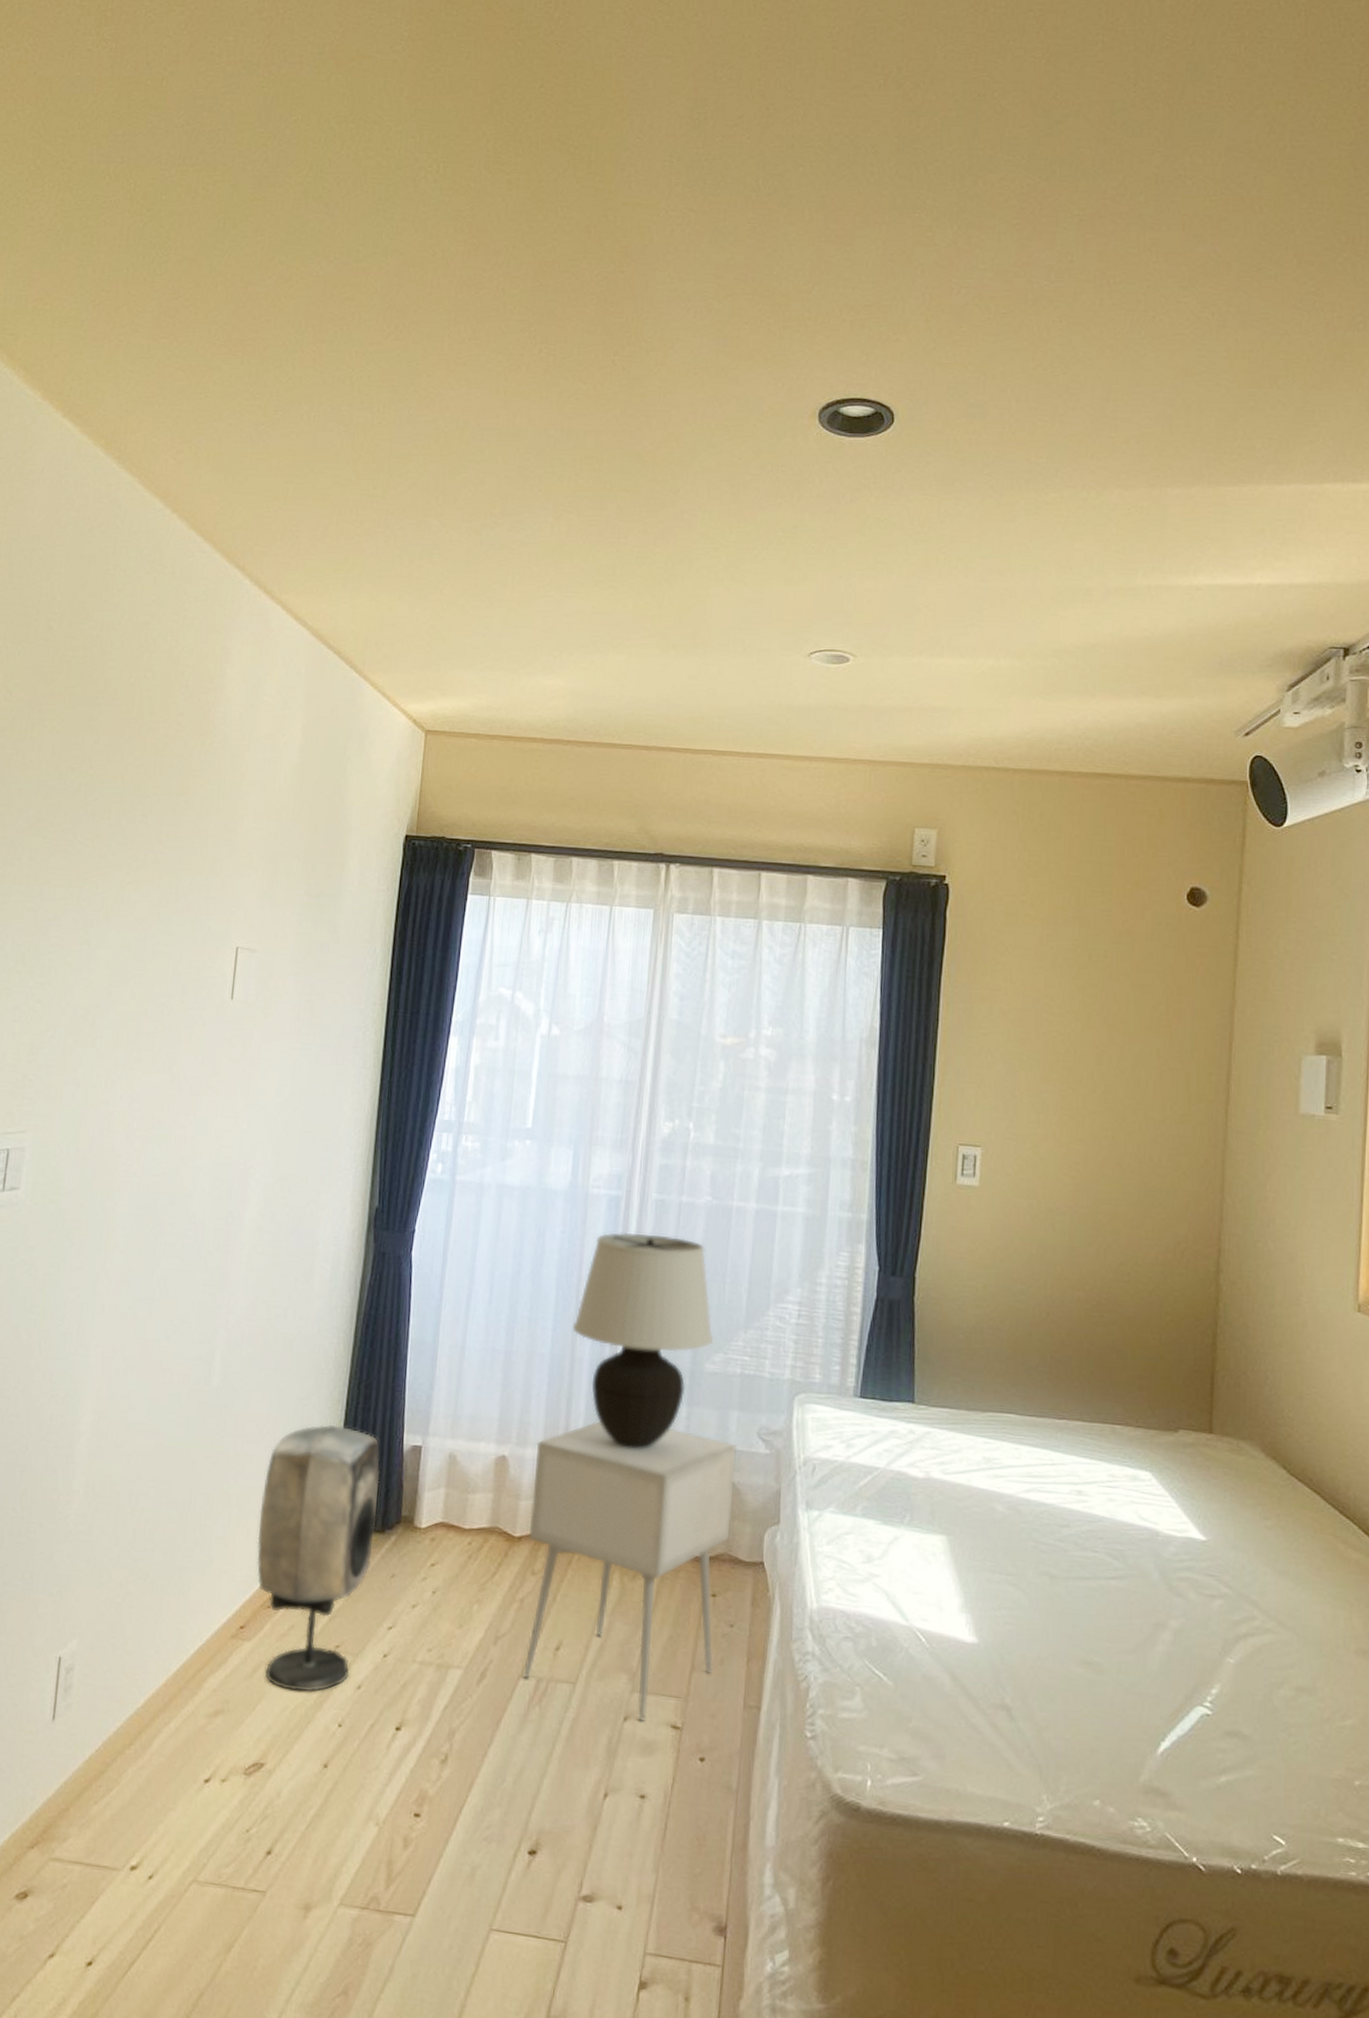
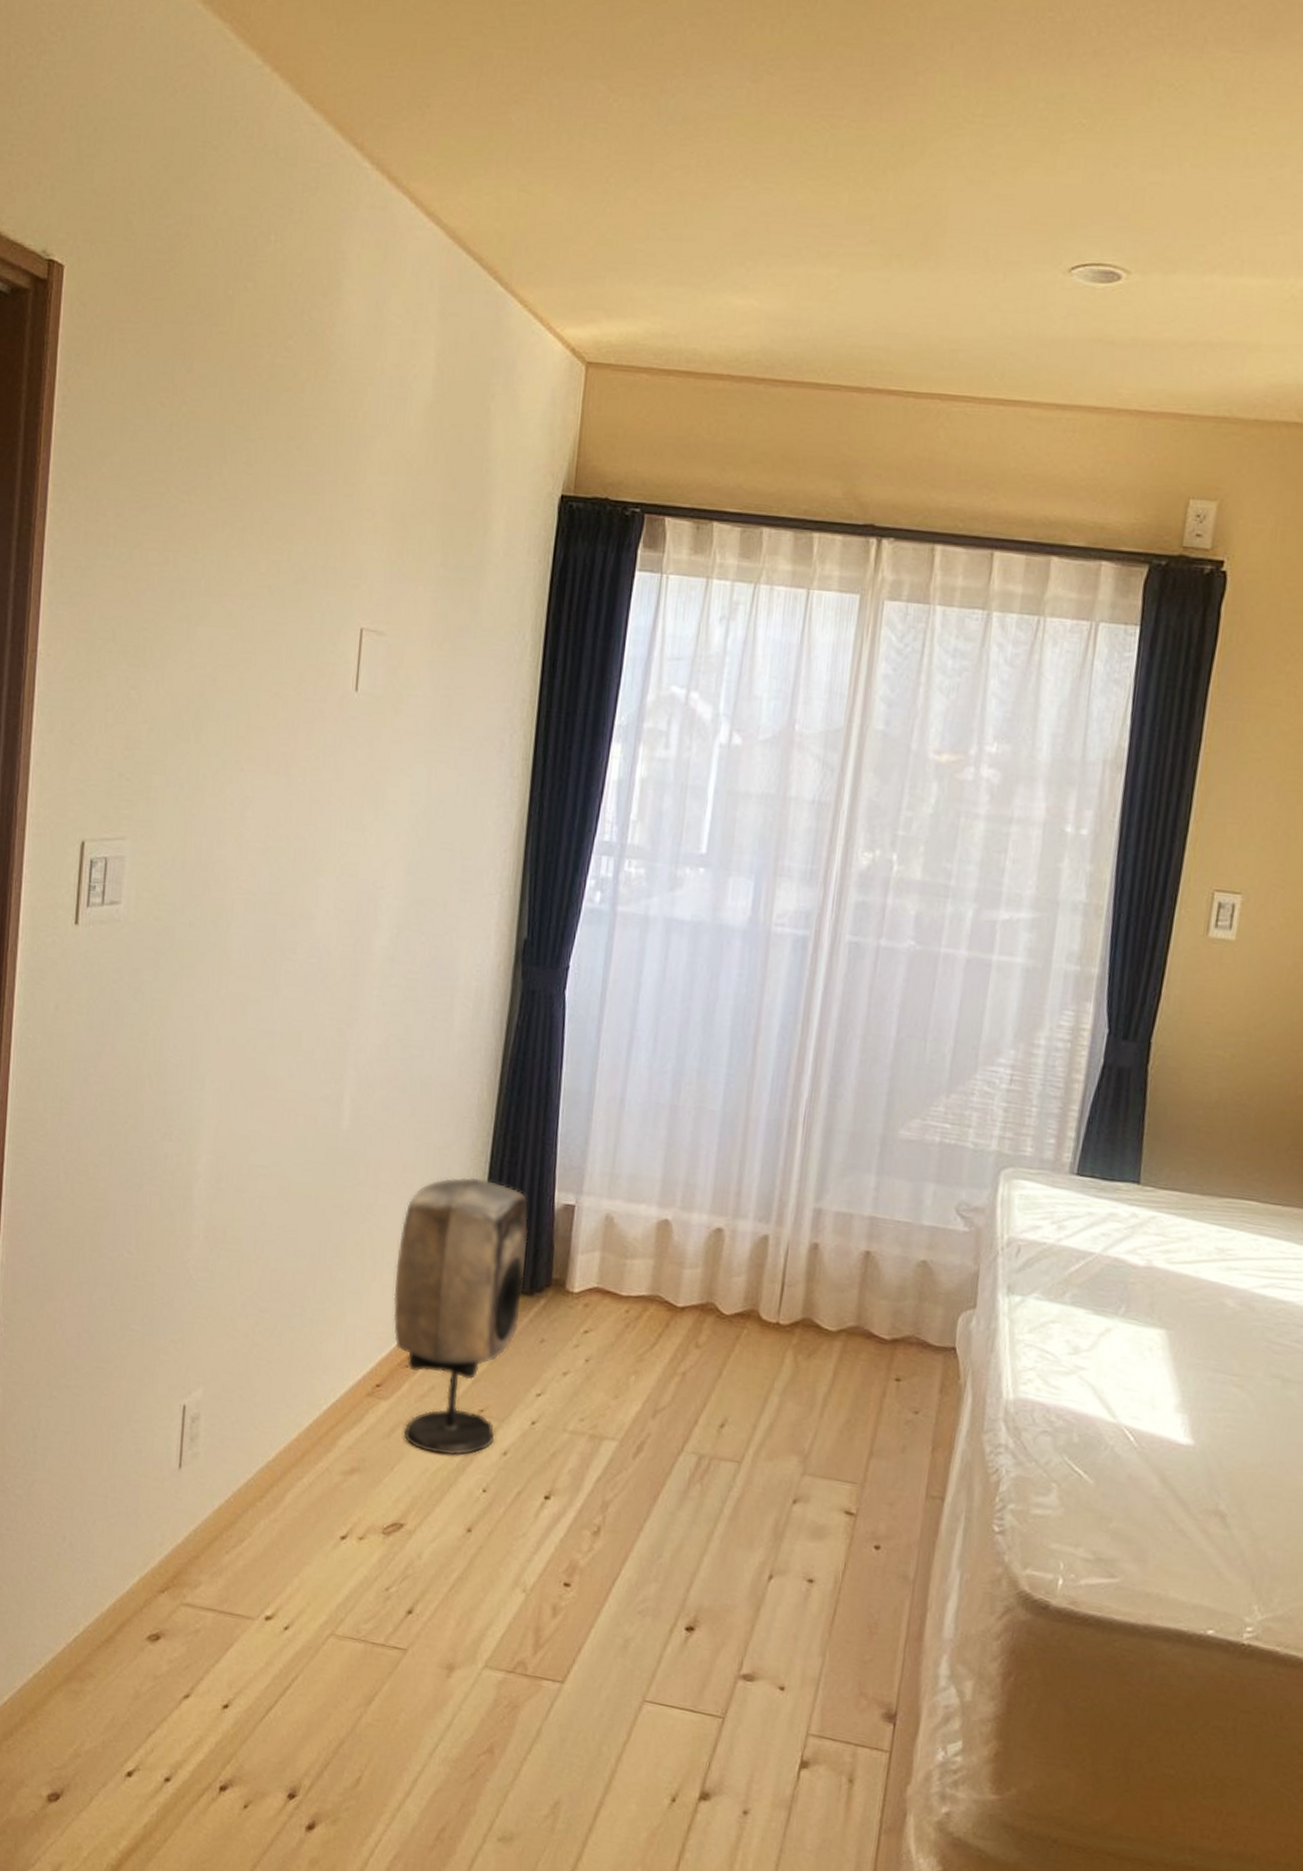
nightstand: present [522,1421,738,1722] -> none [682,1187,932,1506]
table lamp: present [572,1232,714,1449] -> none [747,977,911,1220]

